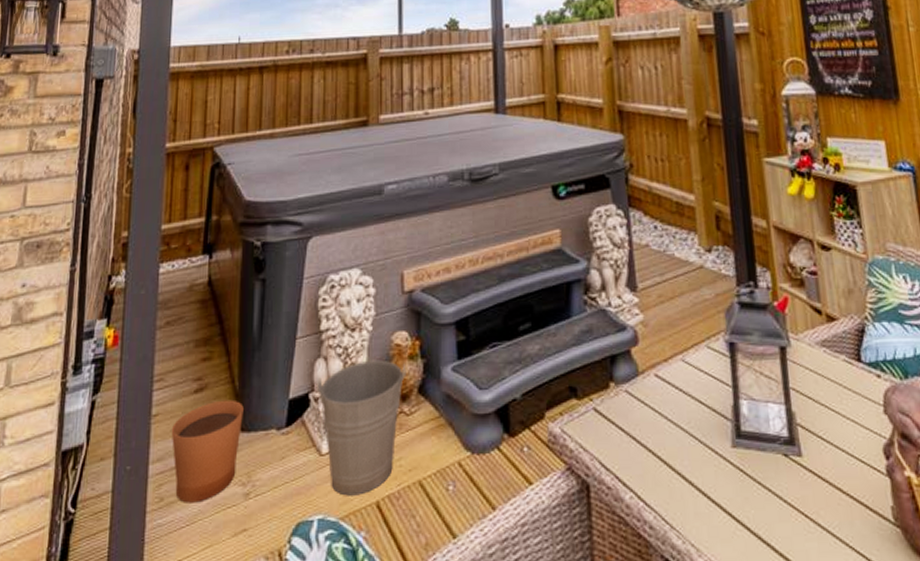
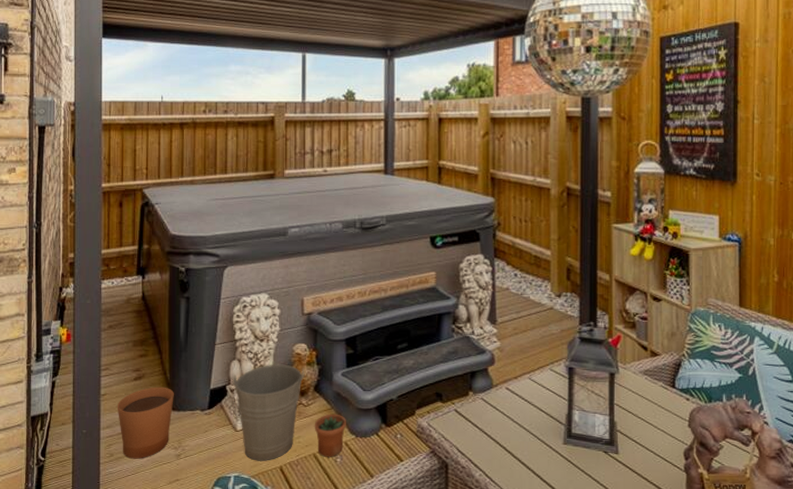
planter: none [419,423,459,485] -> present [314,413,346,457]

